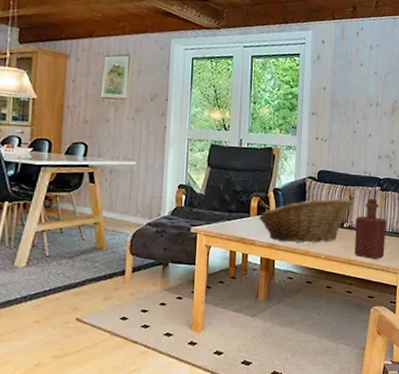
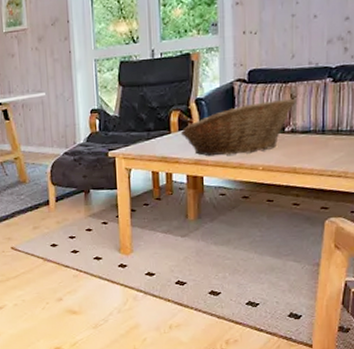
bottle: present [354,198,387,259] -> none [299,92,343,165]

